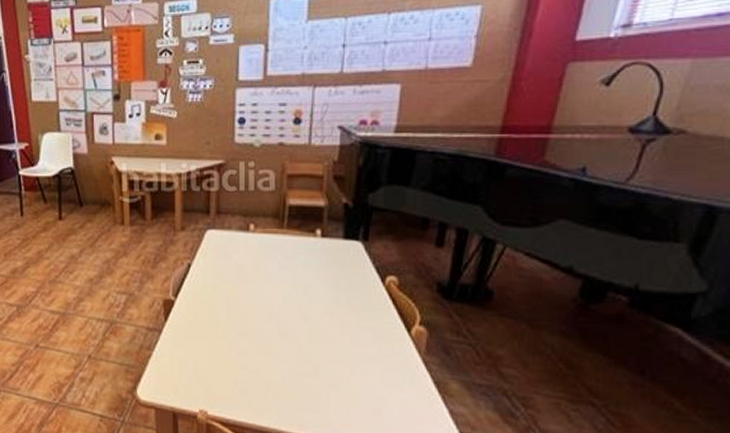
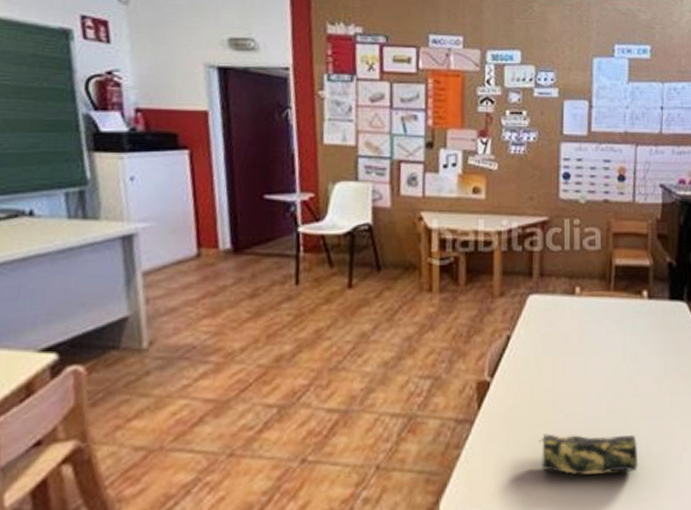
pencil case: none [217,346,307,385] -> present [539,434,639,475]

